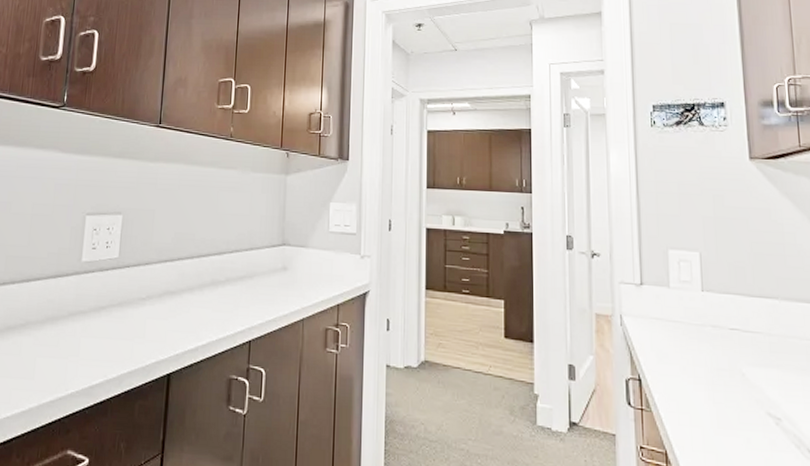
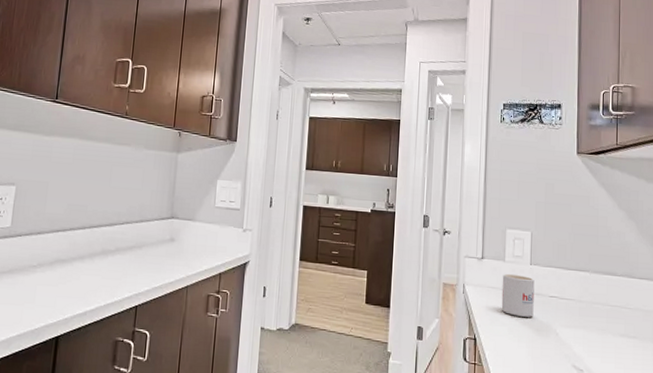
mug: none [667,301,711,354] -> present [501,273,535,317]

